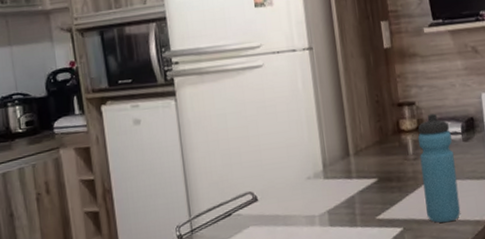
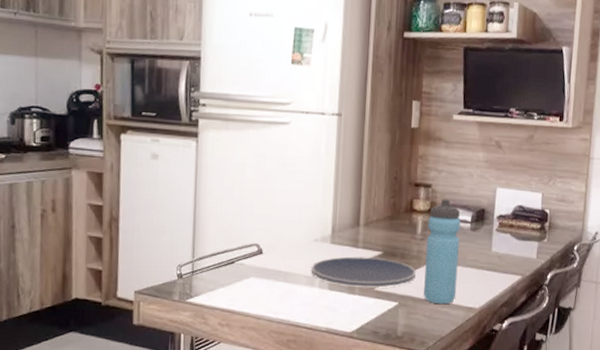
plate: none [308,185,416,220] -> present [311,256,416,288]

